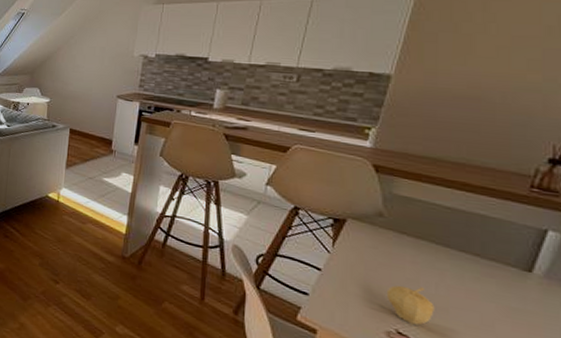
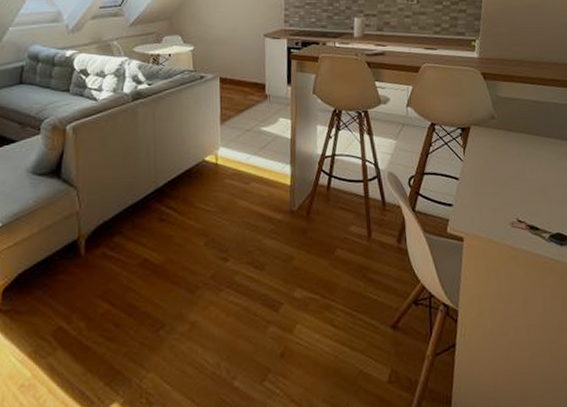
fruit: present [386,285,435,326] -> none [506,175,539,210]

